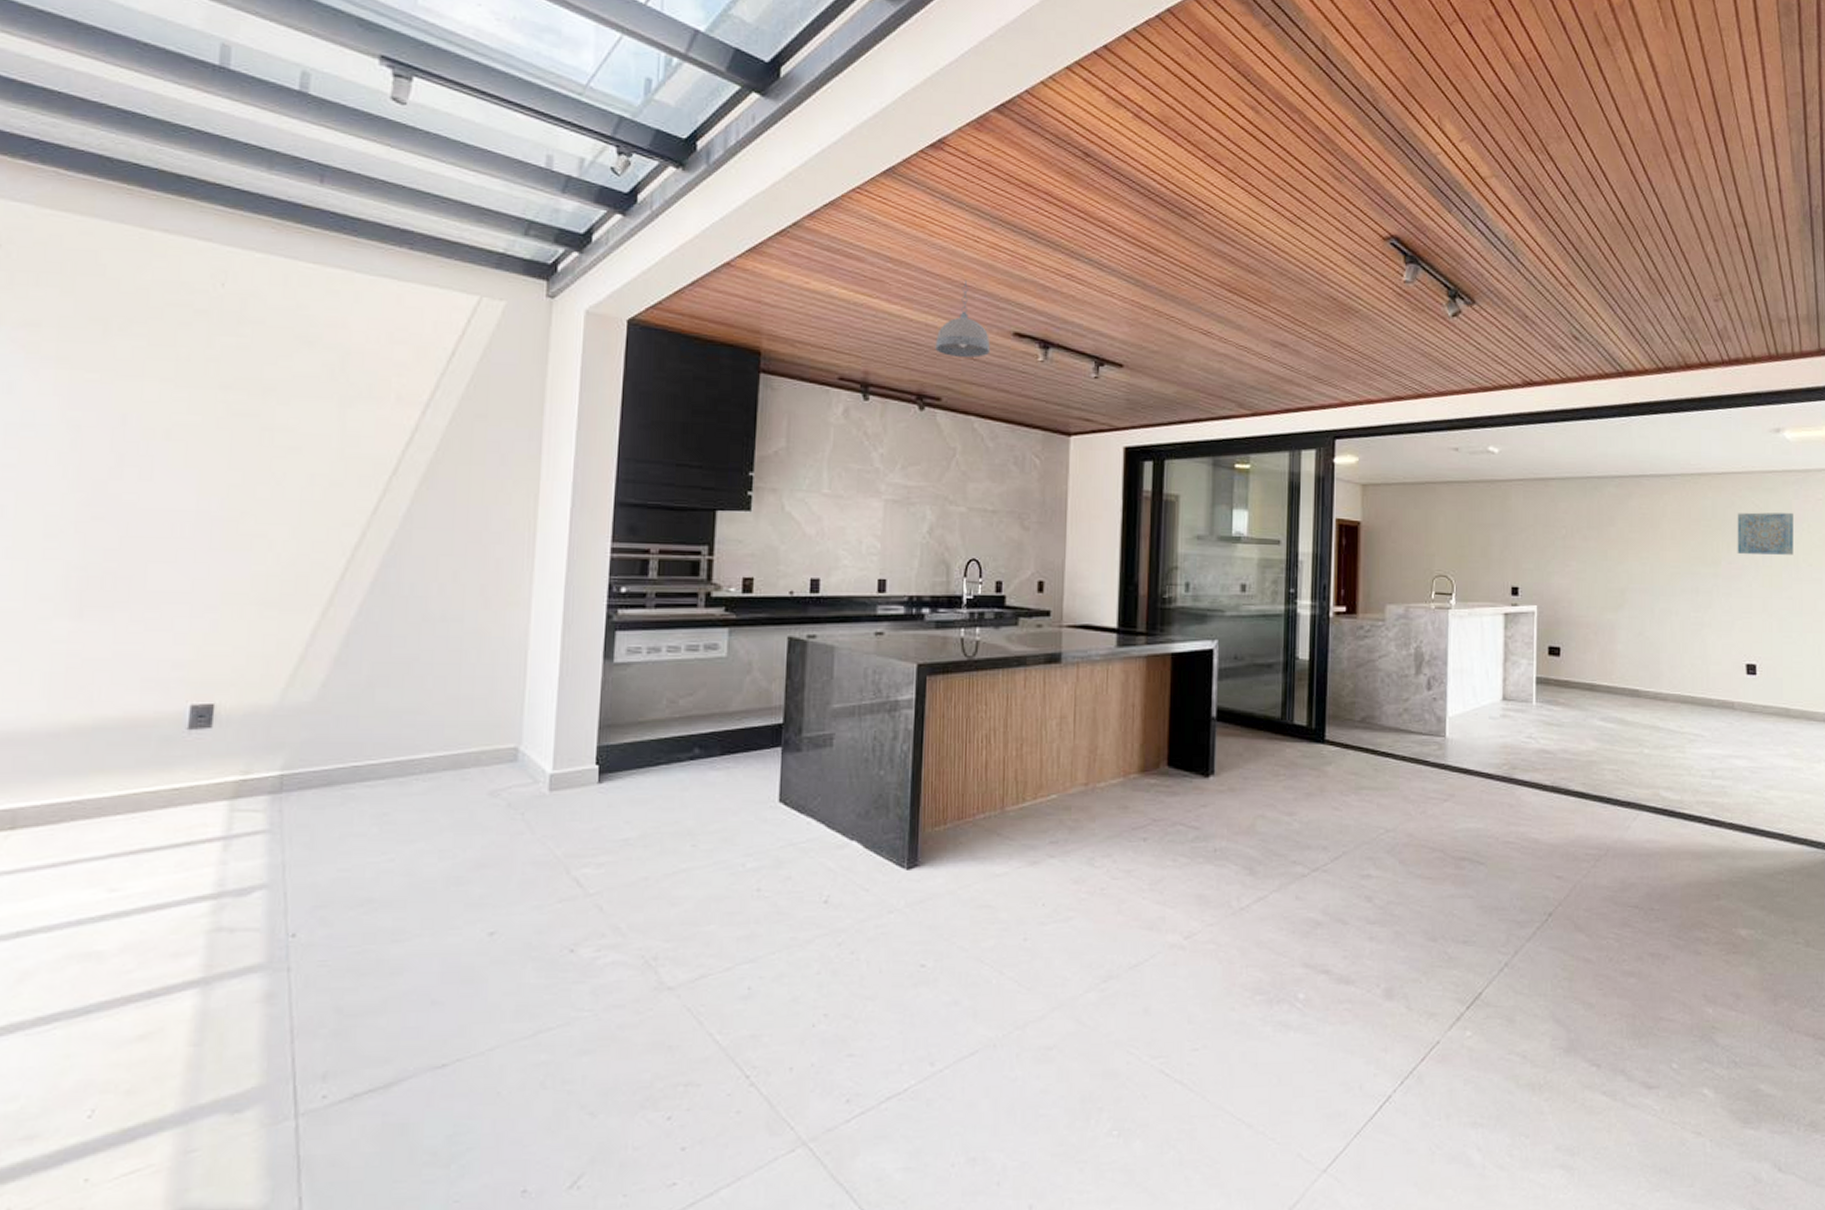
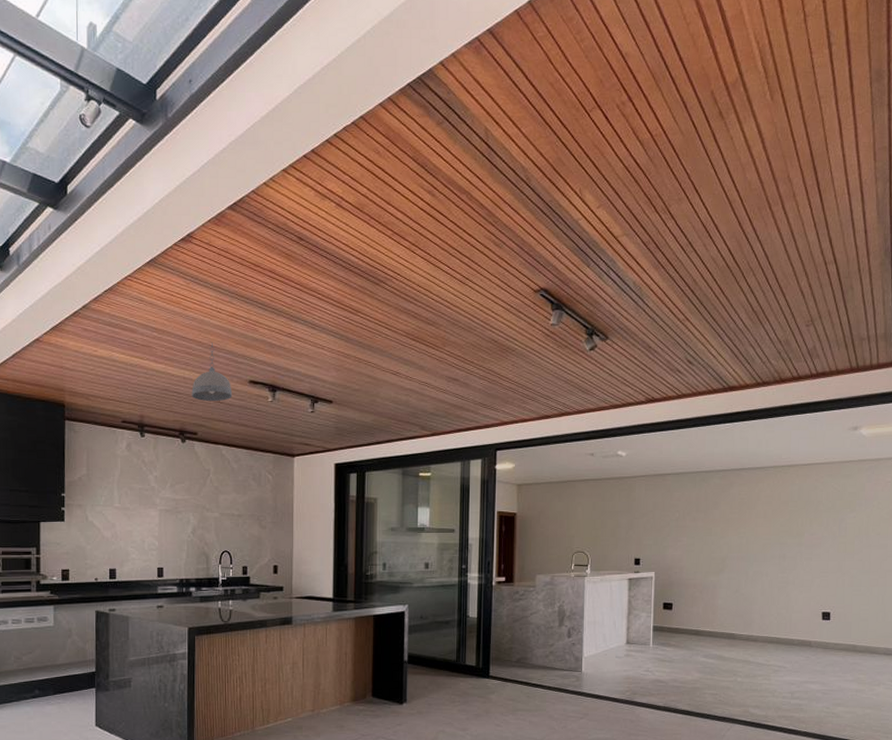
wall art: present [1737,512,1794,555] -> none [818,493,866,527]

